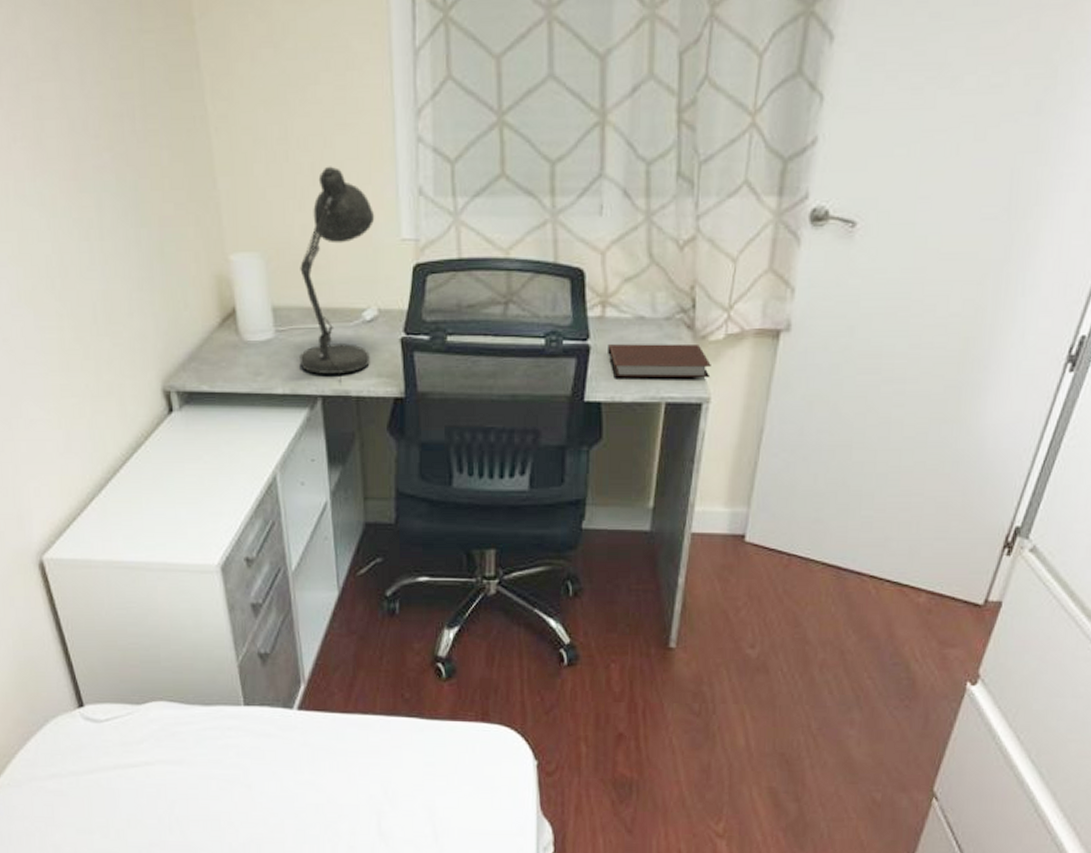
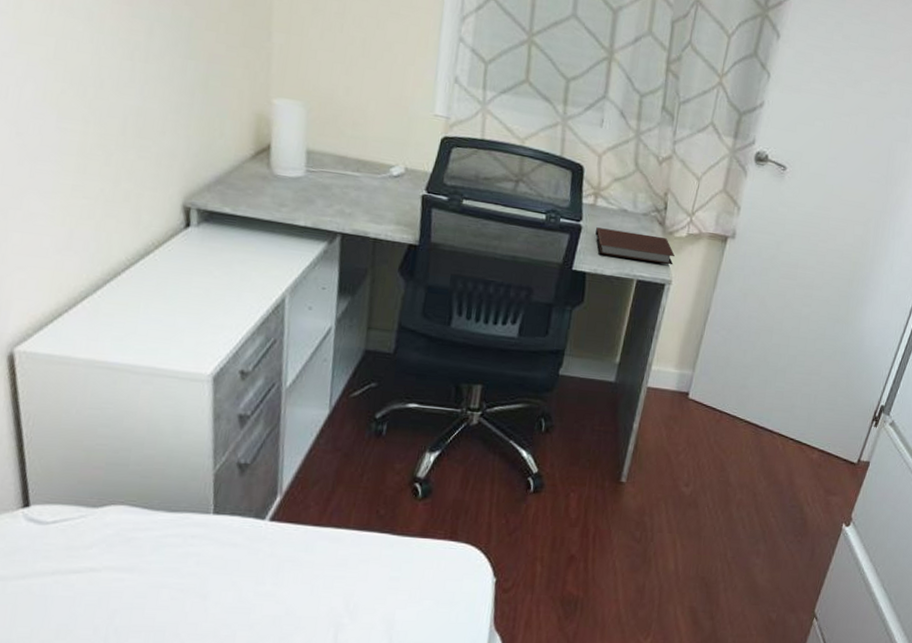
desk lamp: present [299,166,375,382] -> none [325,44,414,224]

